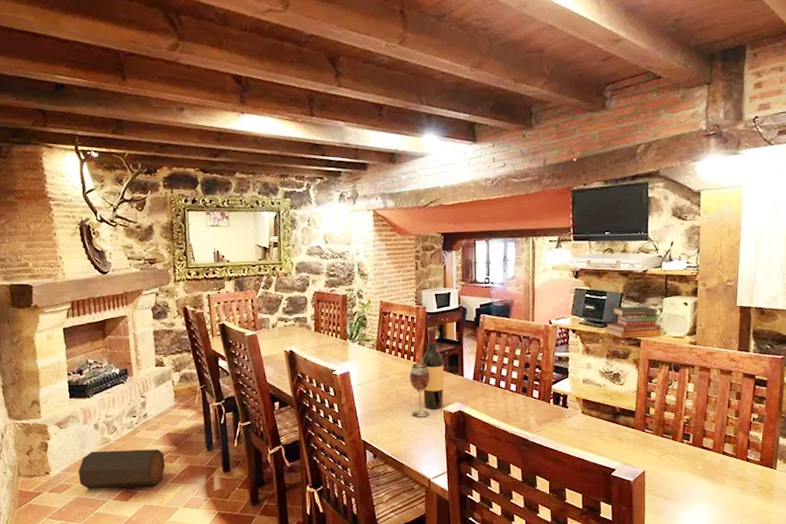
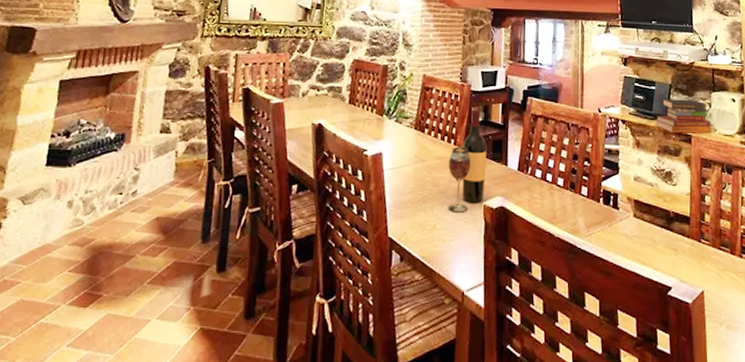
decorative log: present [78,449,166,489] -> none [30,236,148,289]

